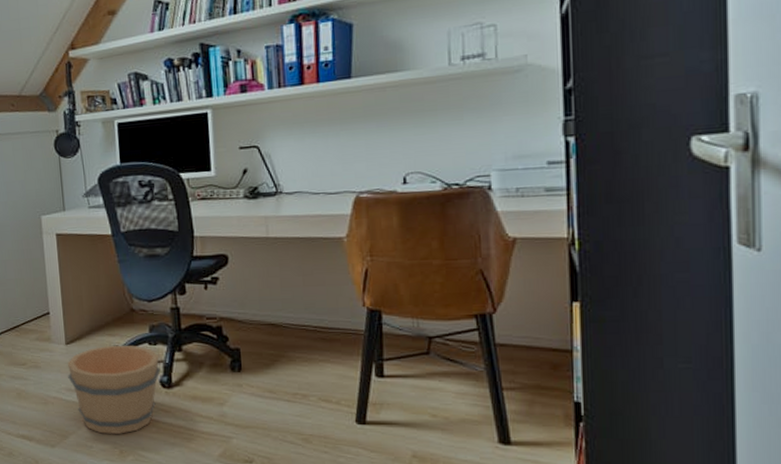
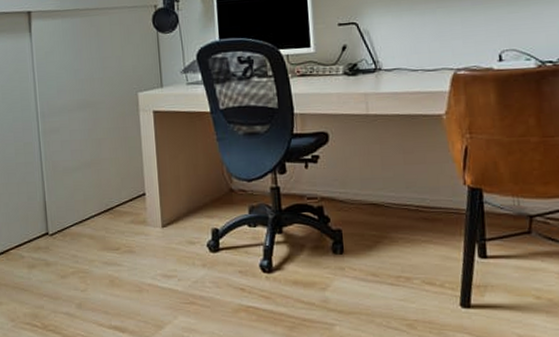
bucket: present [68,345,161,434] -> none [164,227,261,323]

